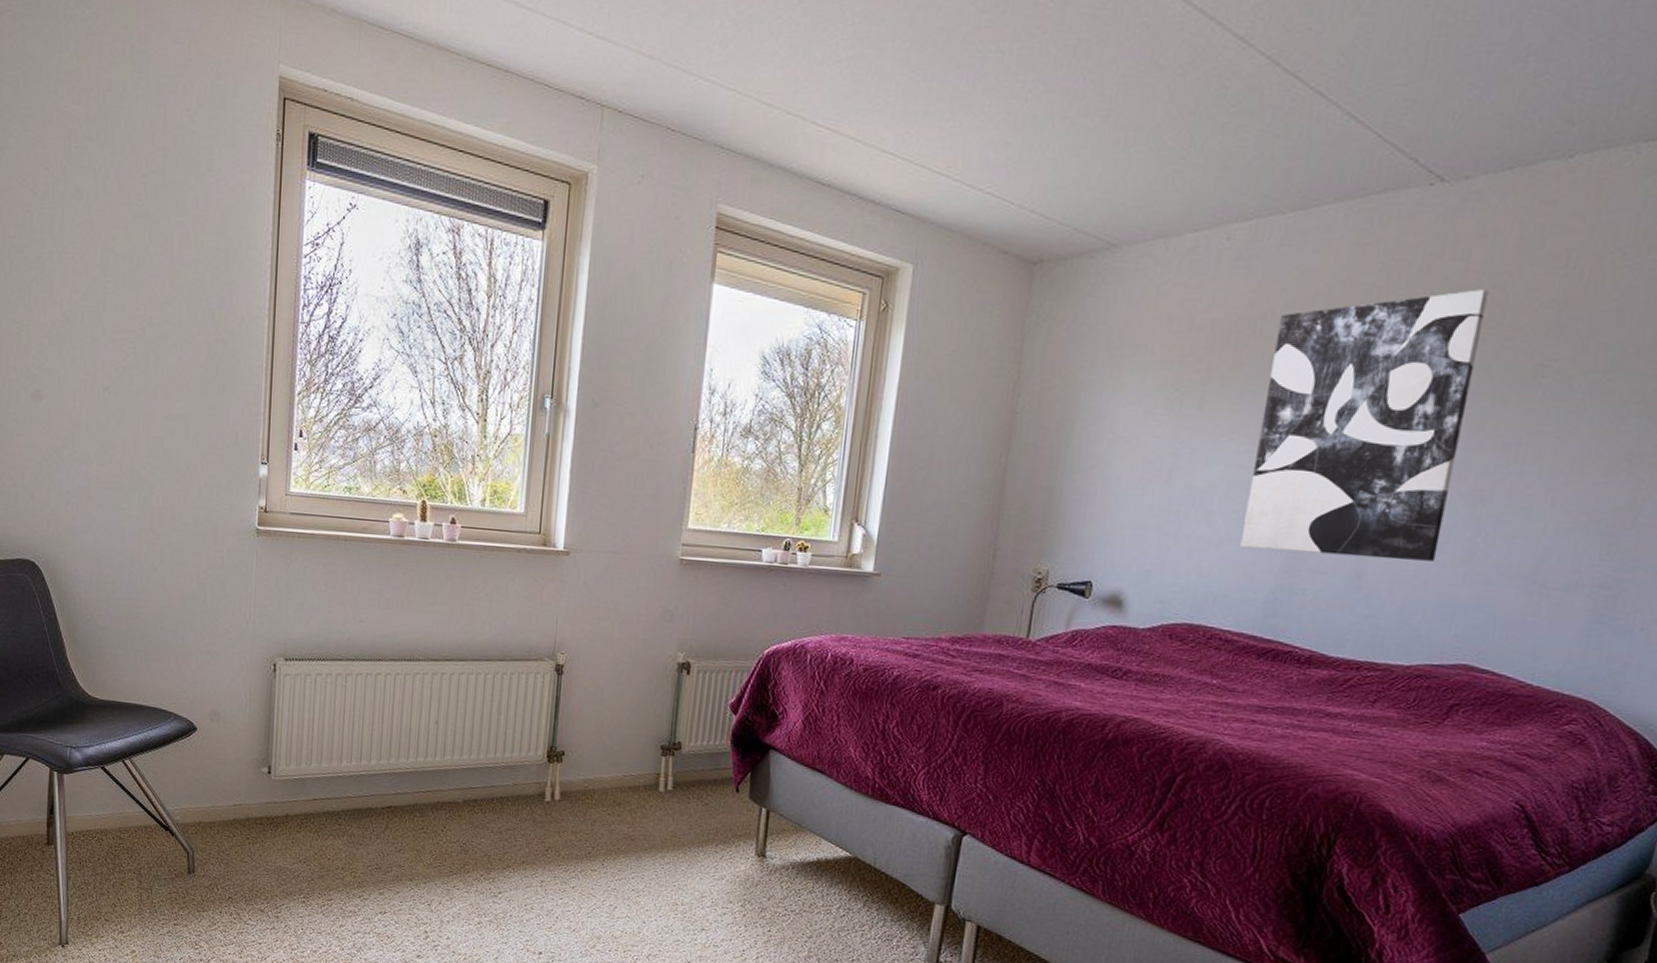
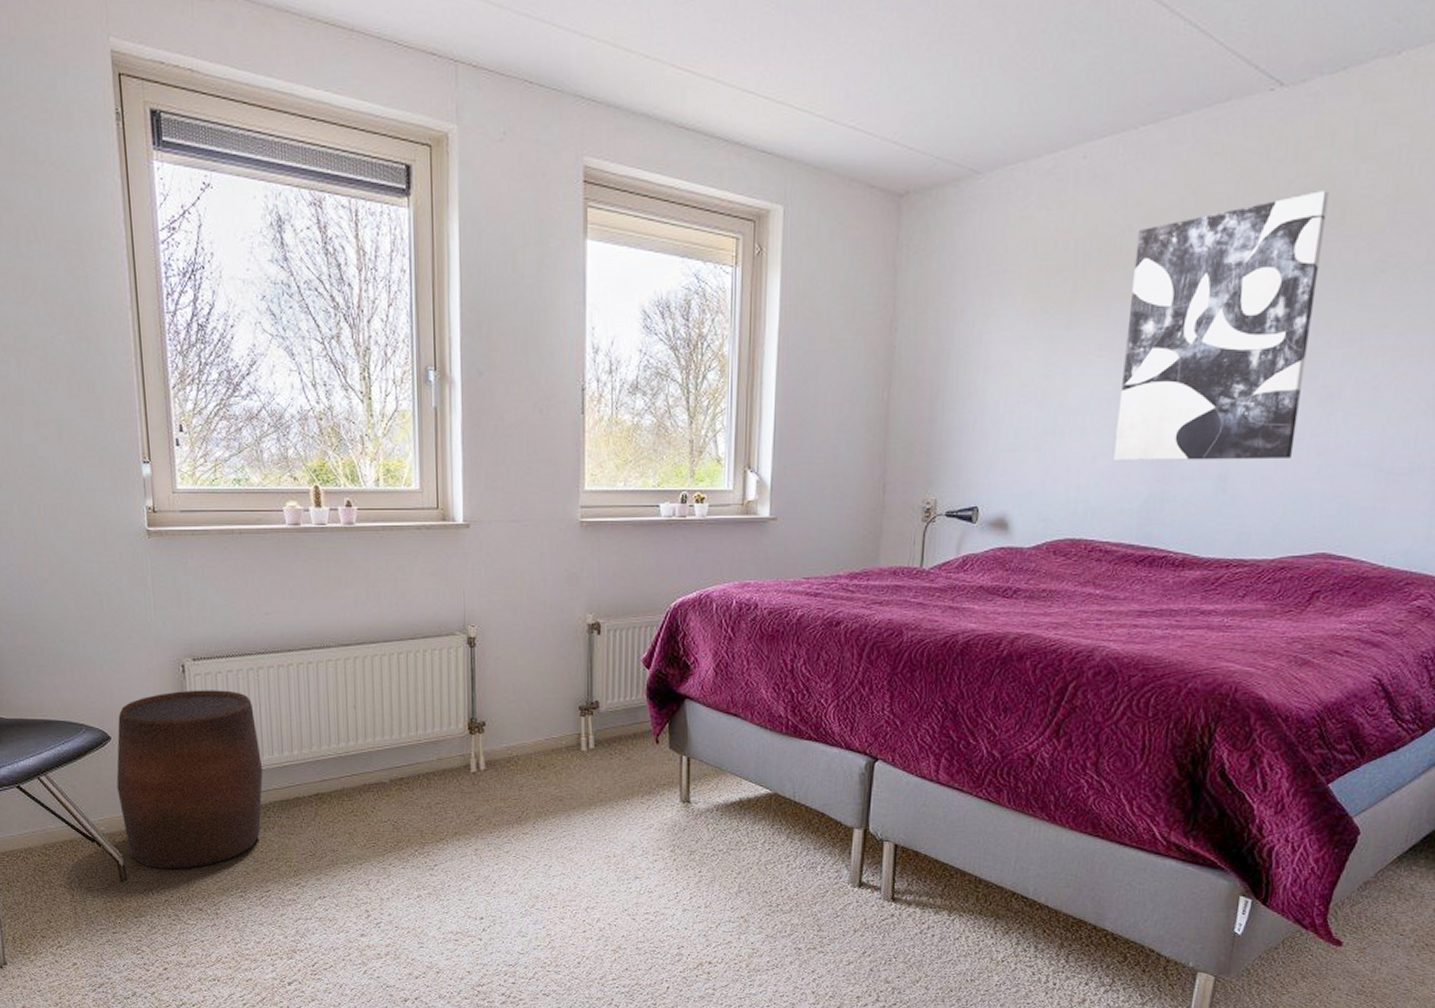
stool: none [196,689,340,868] -> present [116,690,263,870]

